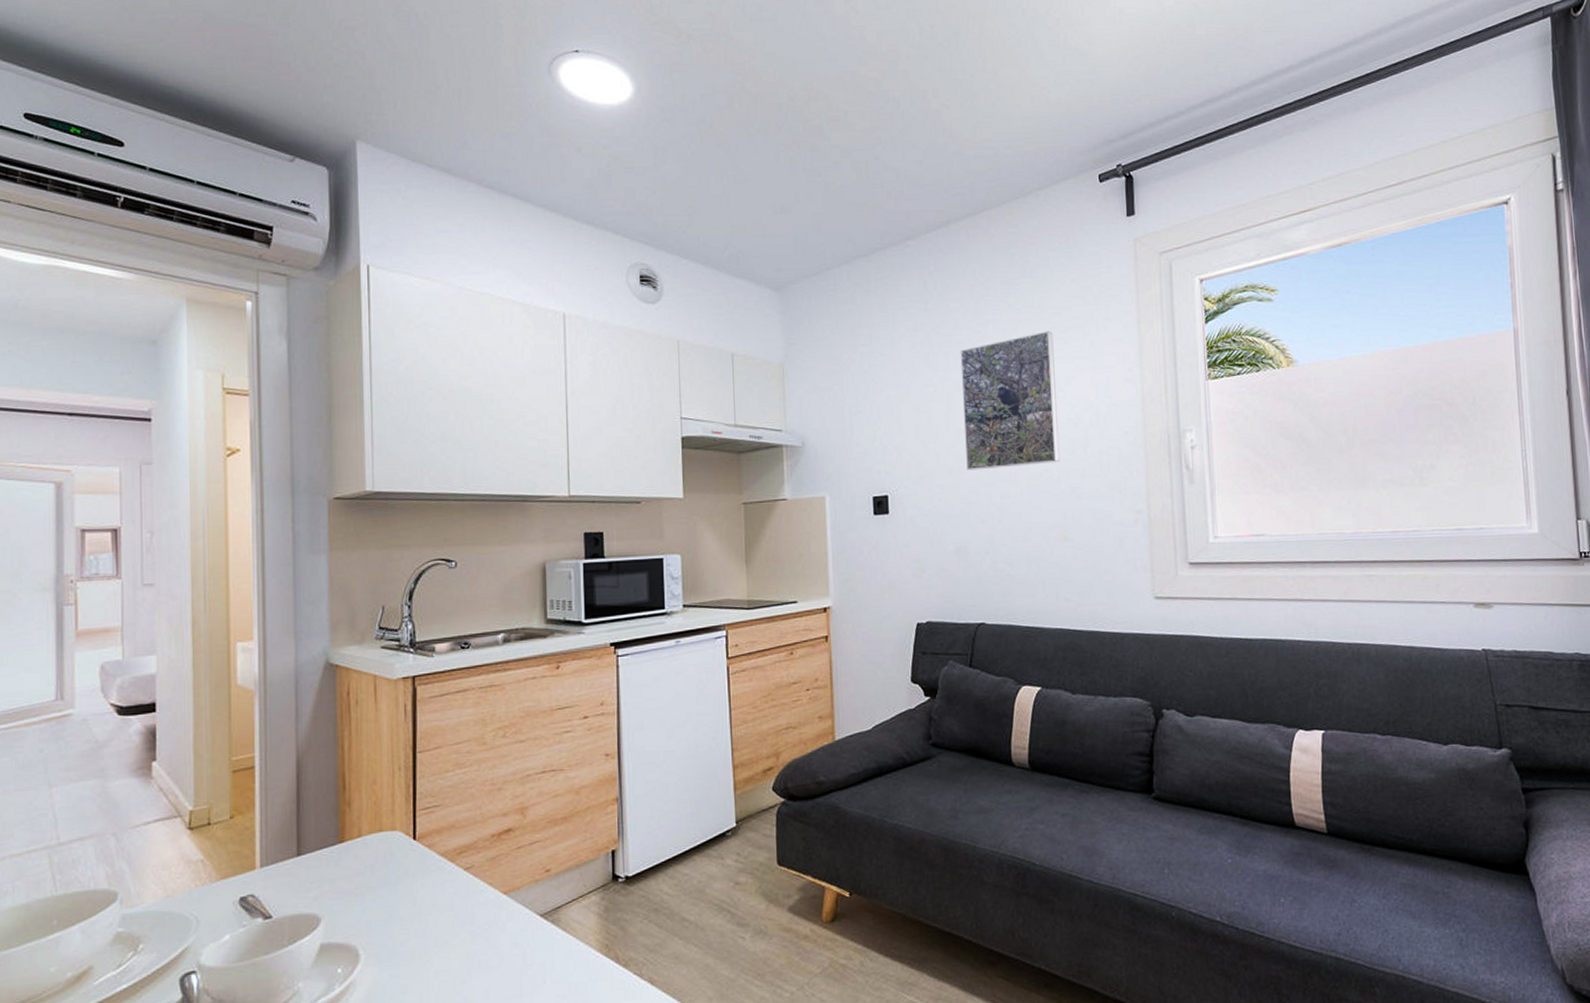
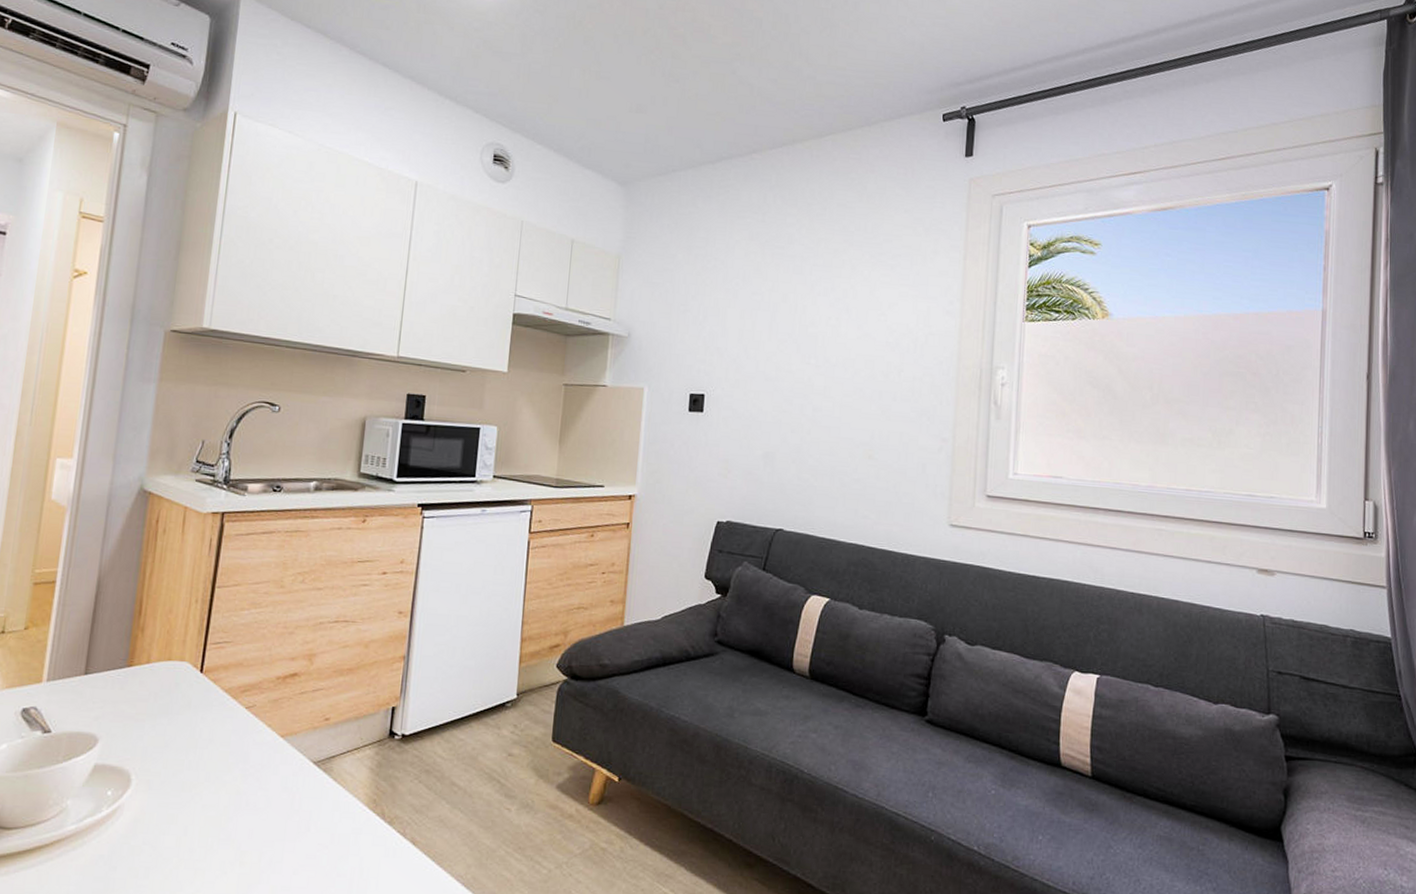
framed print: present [960,331,1059,471] -> none [783,256,882,383]

